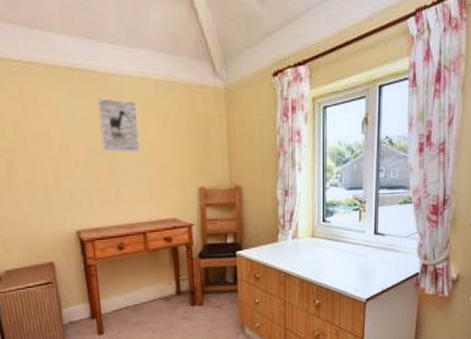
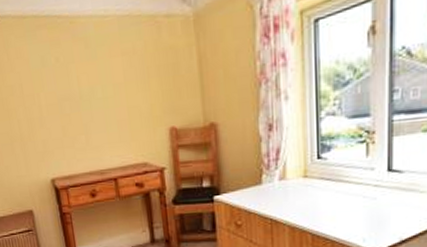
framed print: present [97,98,141,153] -> none [63,41,108,98]

